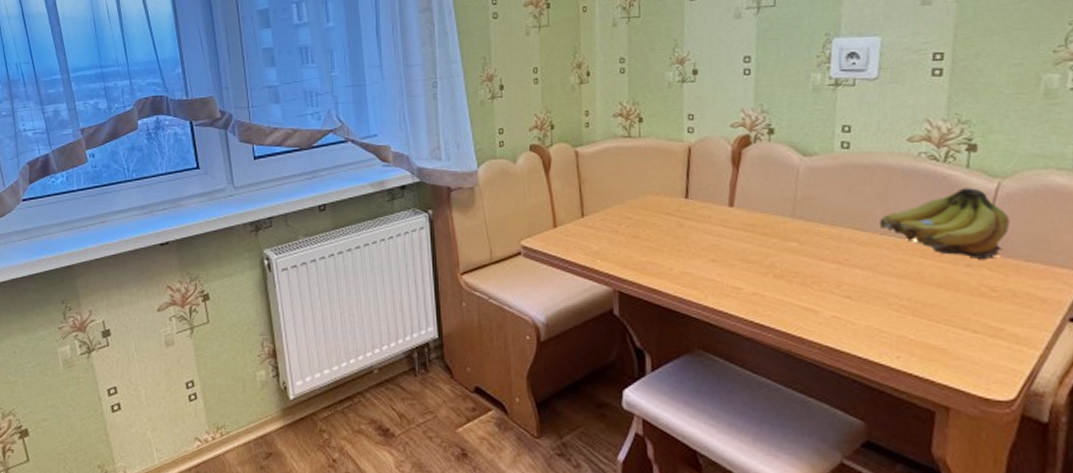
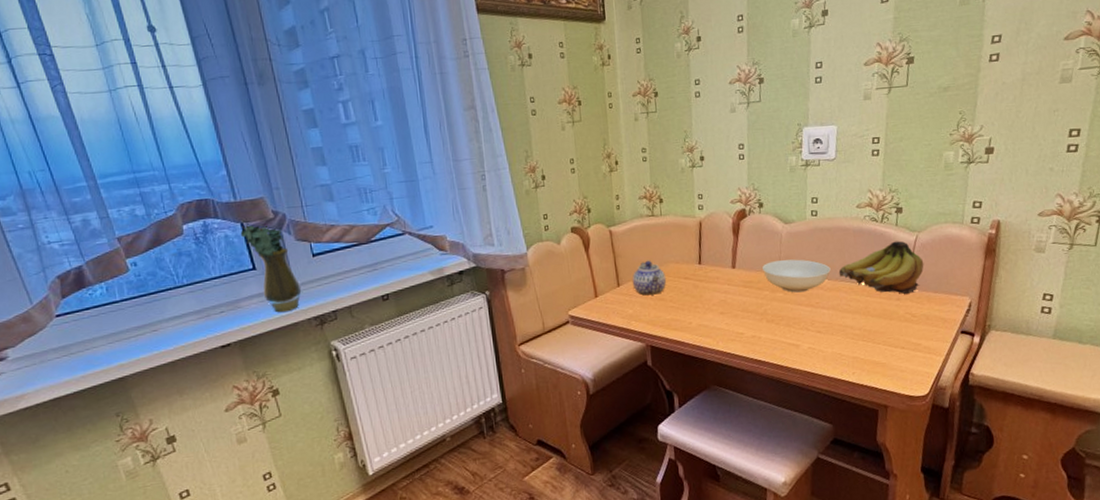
vase: none [188,122,240,215] -> present [240,224,302,313]
teapot: none [599,188,643,230] -> present [632,260,667,296]
bowl: none [769,201,867,244] -> present [761,259,831,293]

